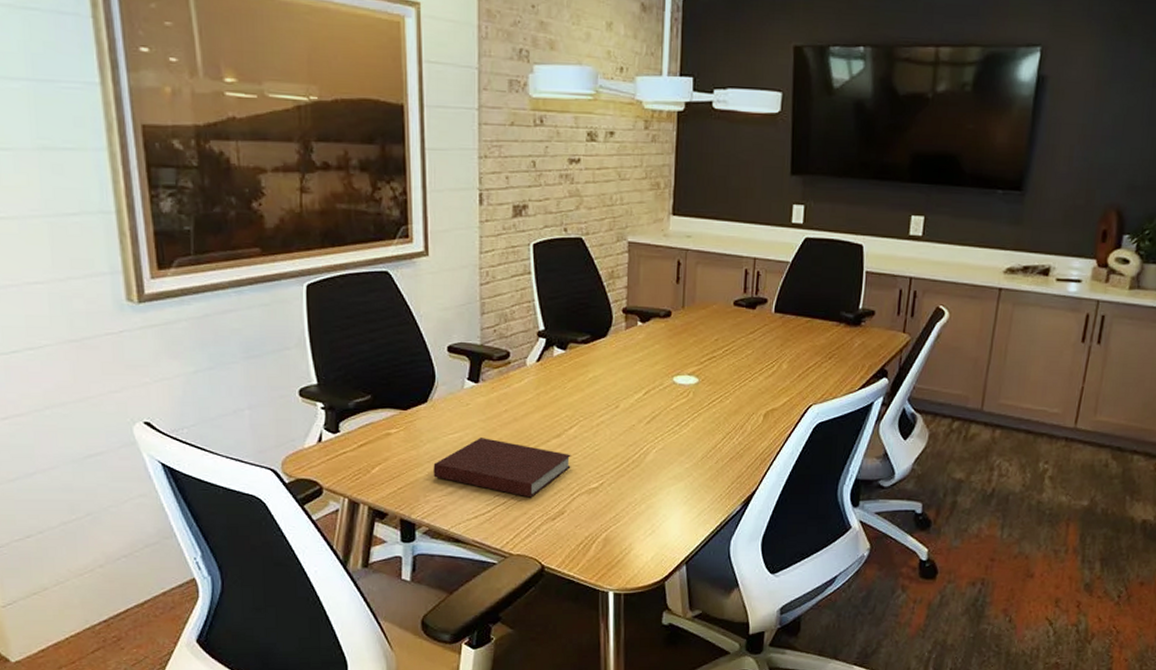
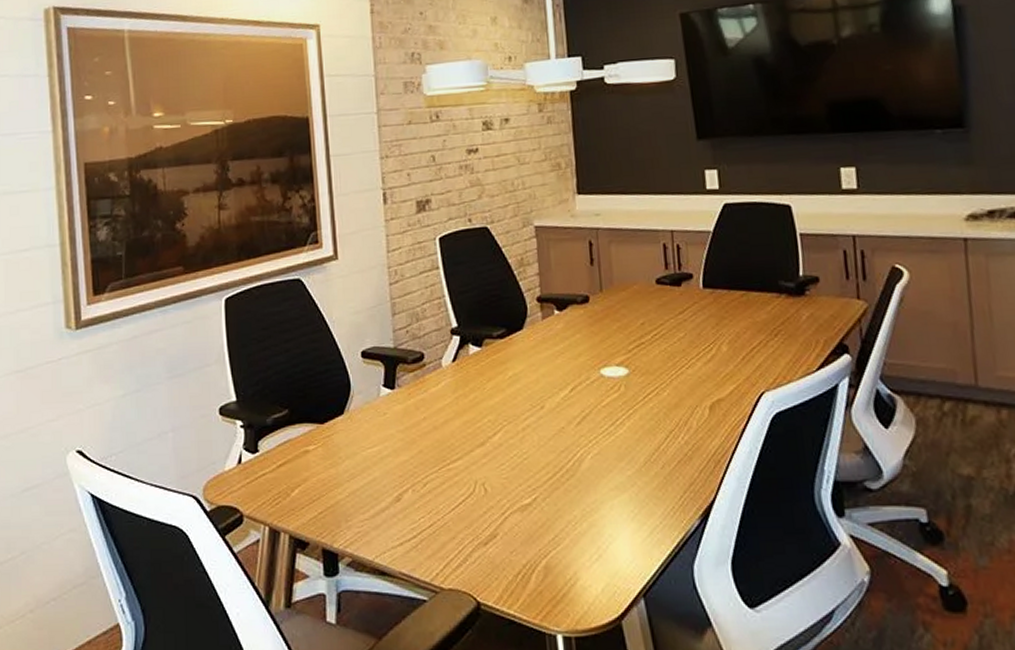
notebook: present [433,438,571,498] -> none [353,450,499,519]

